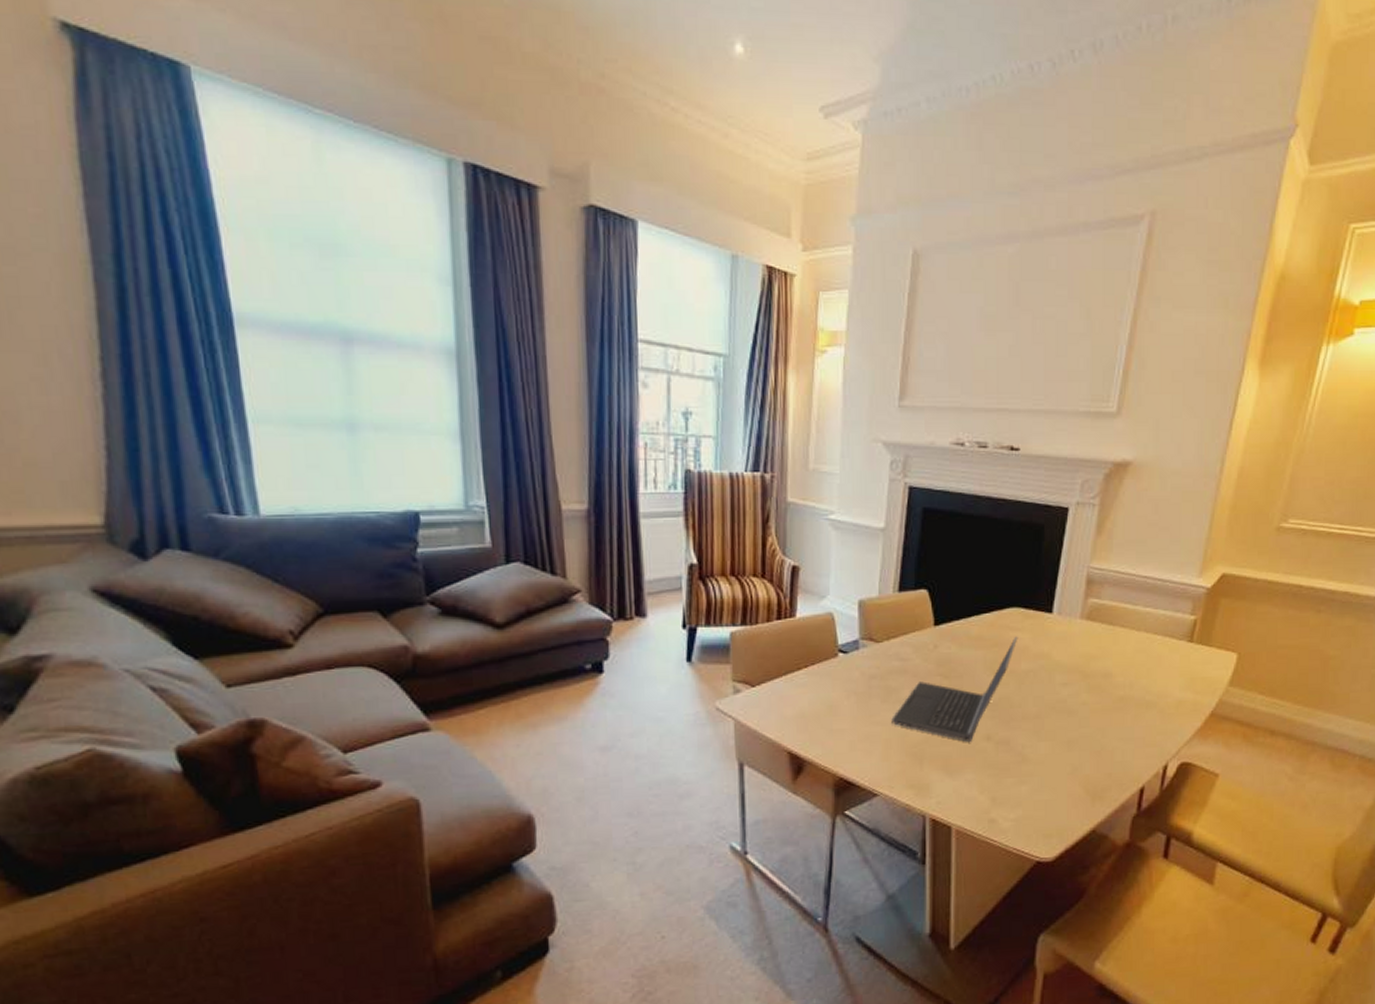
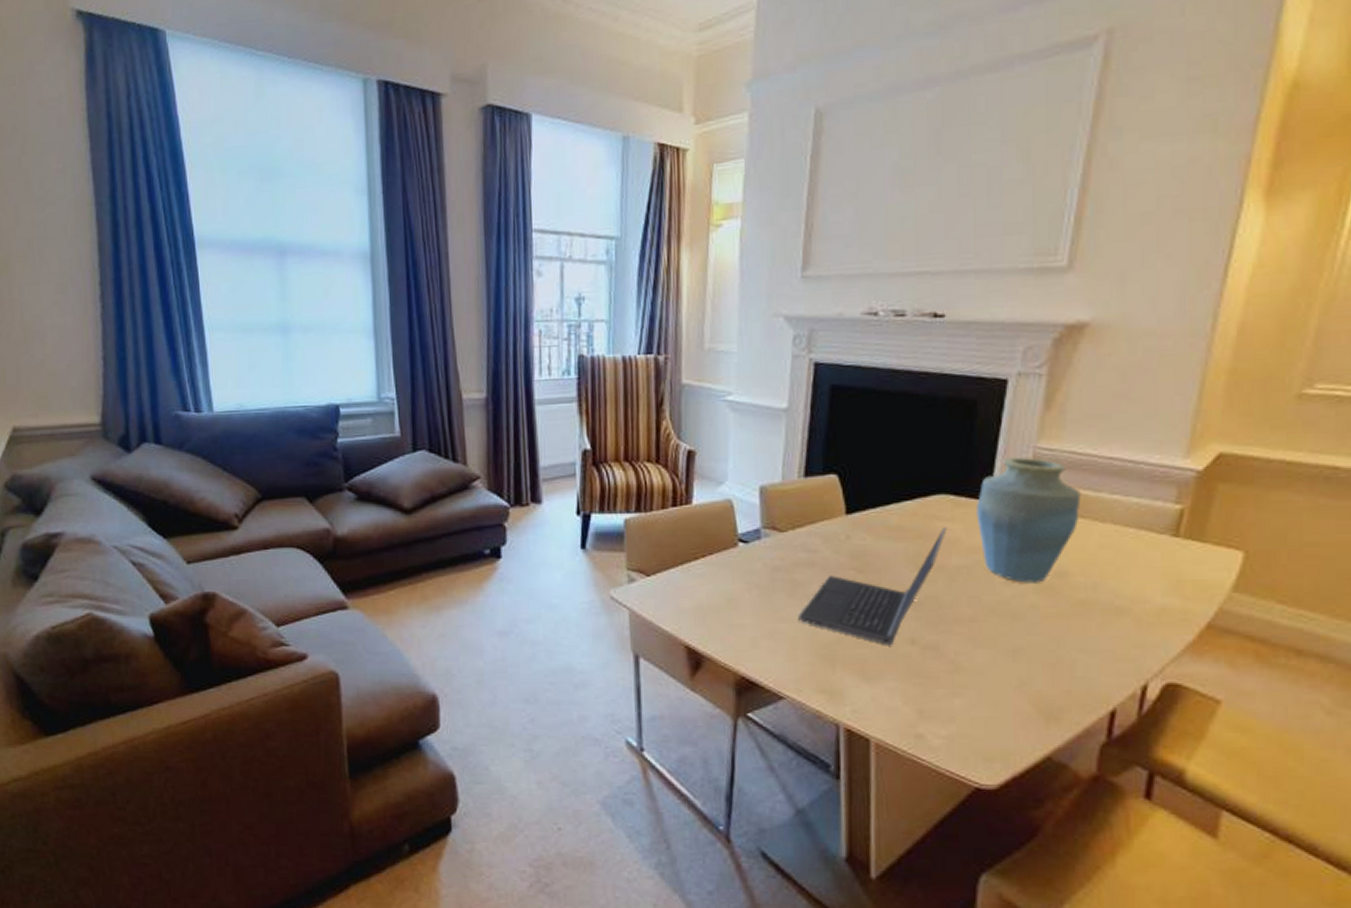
vase: none [1041,575,1123,684] -> present [976,456,1081,583]

